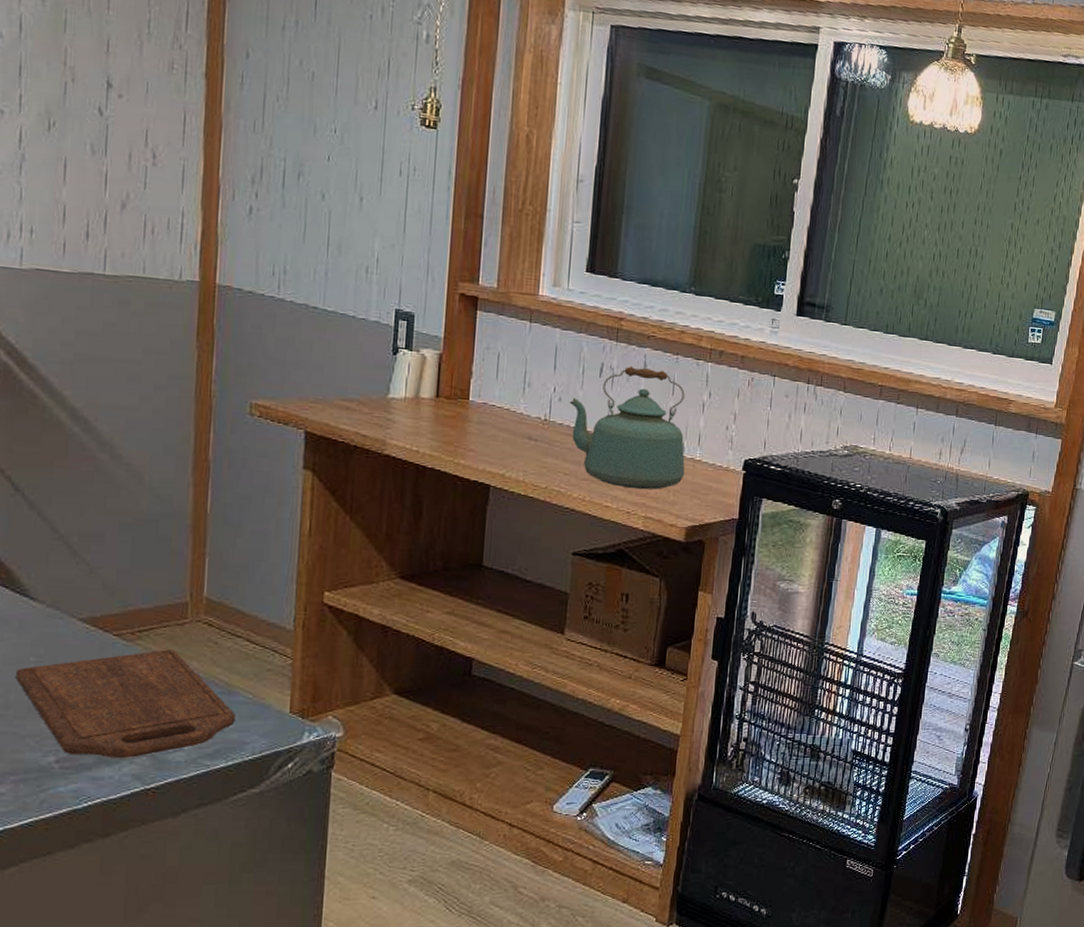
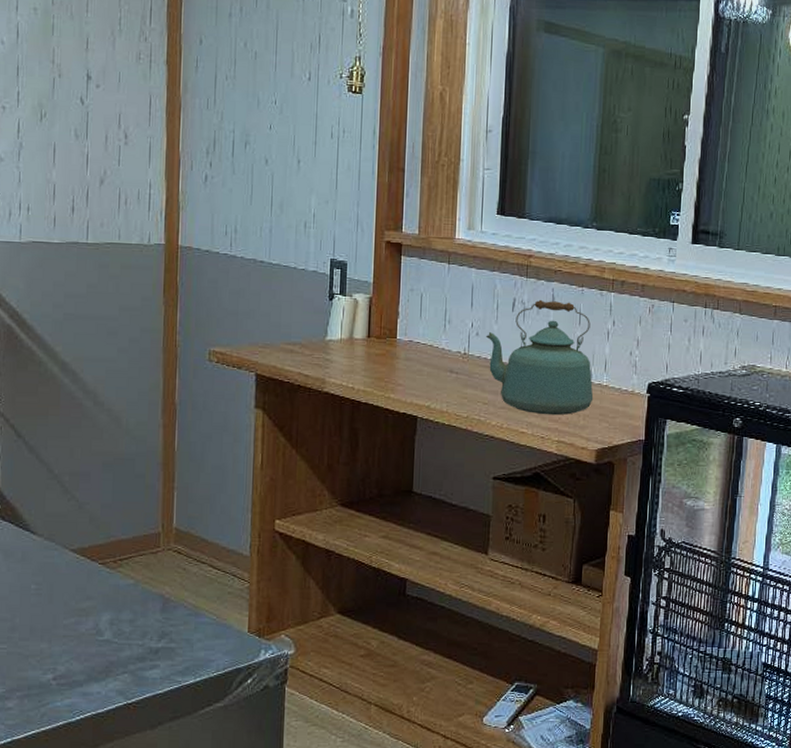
cutting board: present [15,649,236,758] -> none [20,576,202,675]

